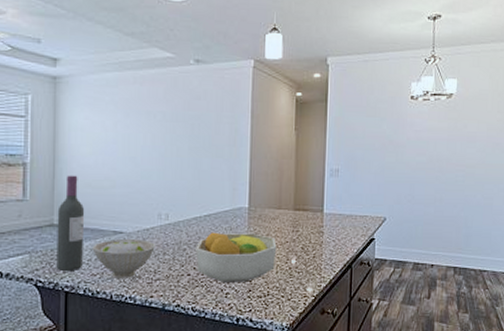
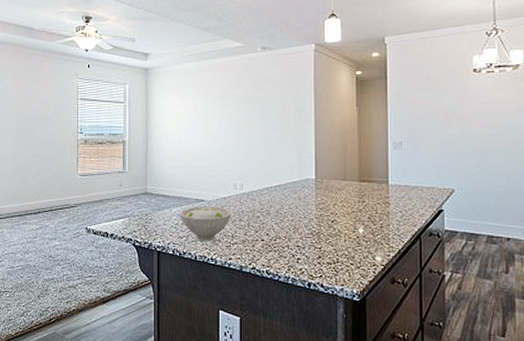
wine bottle: present [56,175,85,272] -> none [150,150,172,234]
fruit bowl: present [195,232,277,282] -> none [268,201,344,249]

